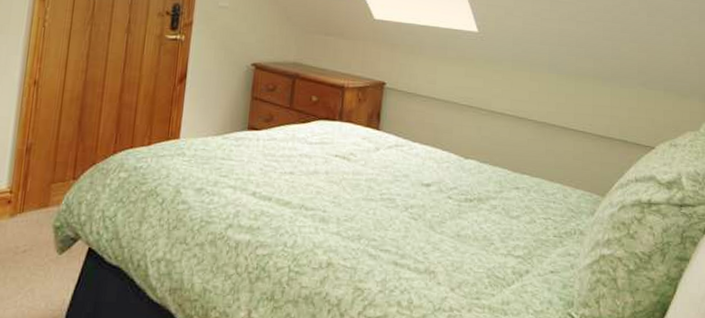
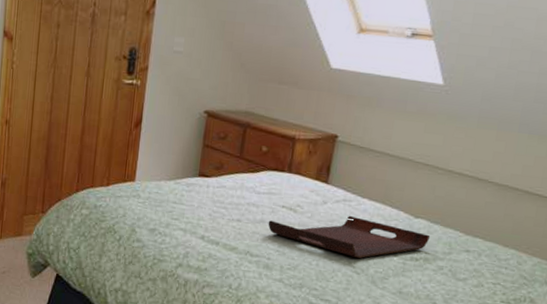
serving tray: none [322,160,482,204] -> present [268,215,431,259]

